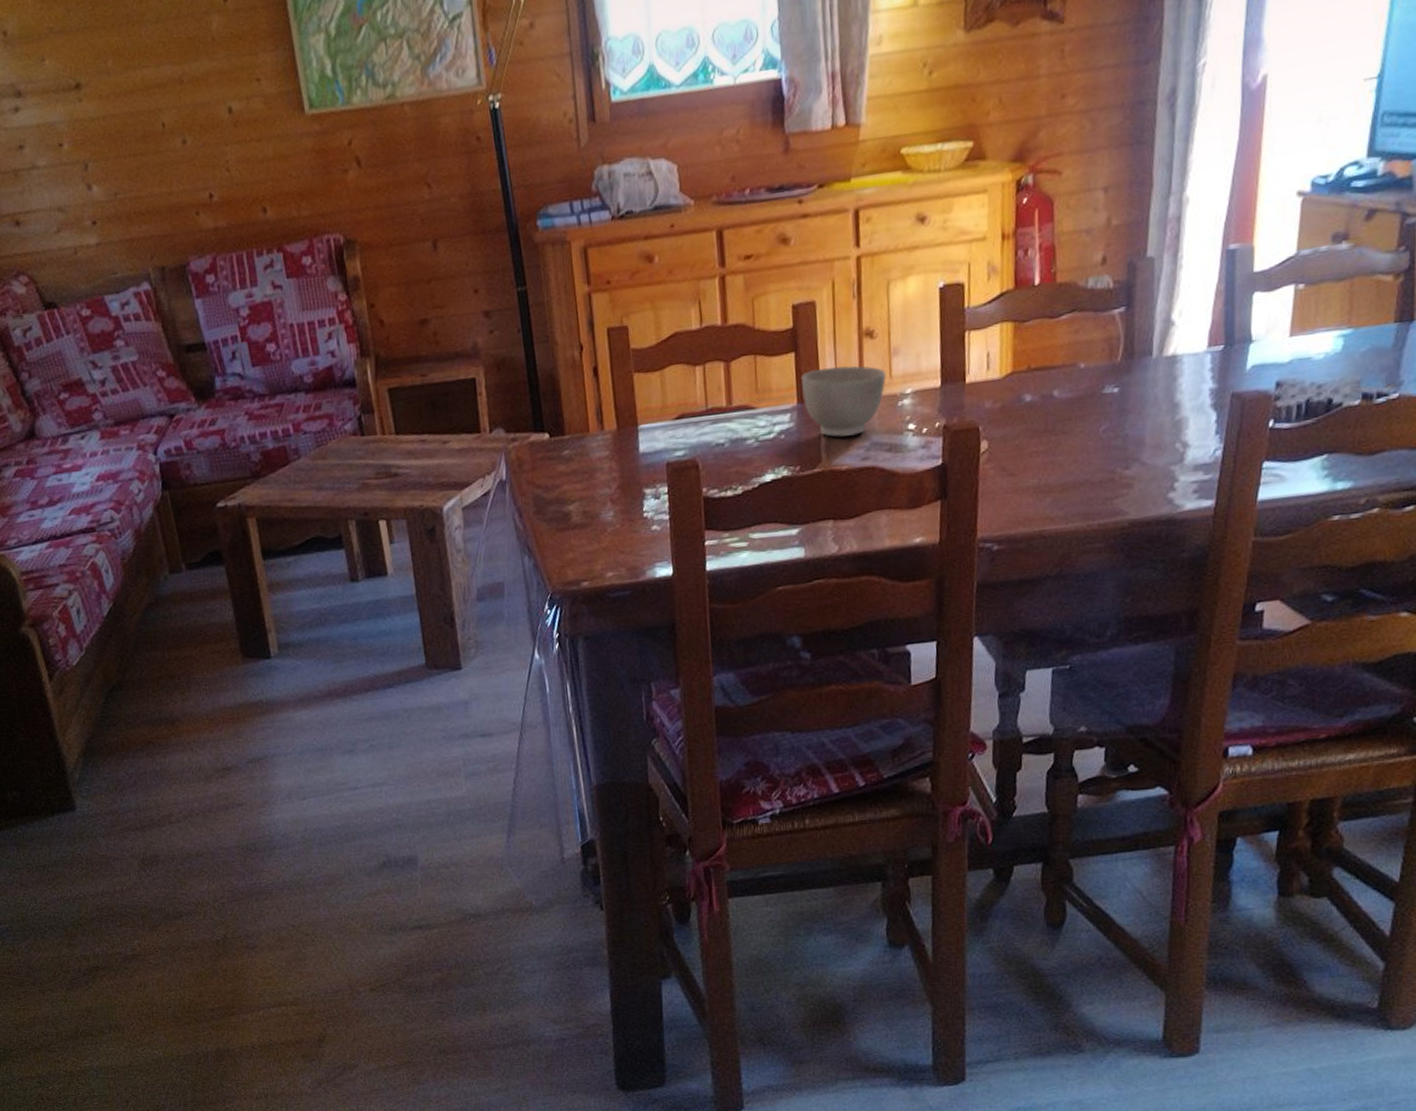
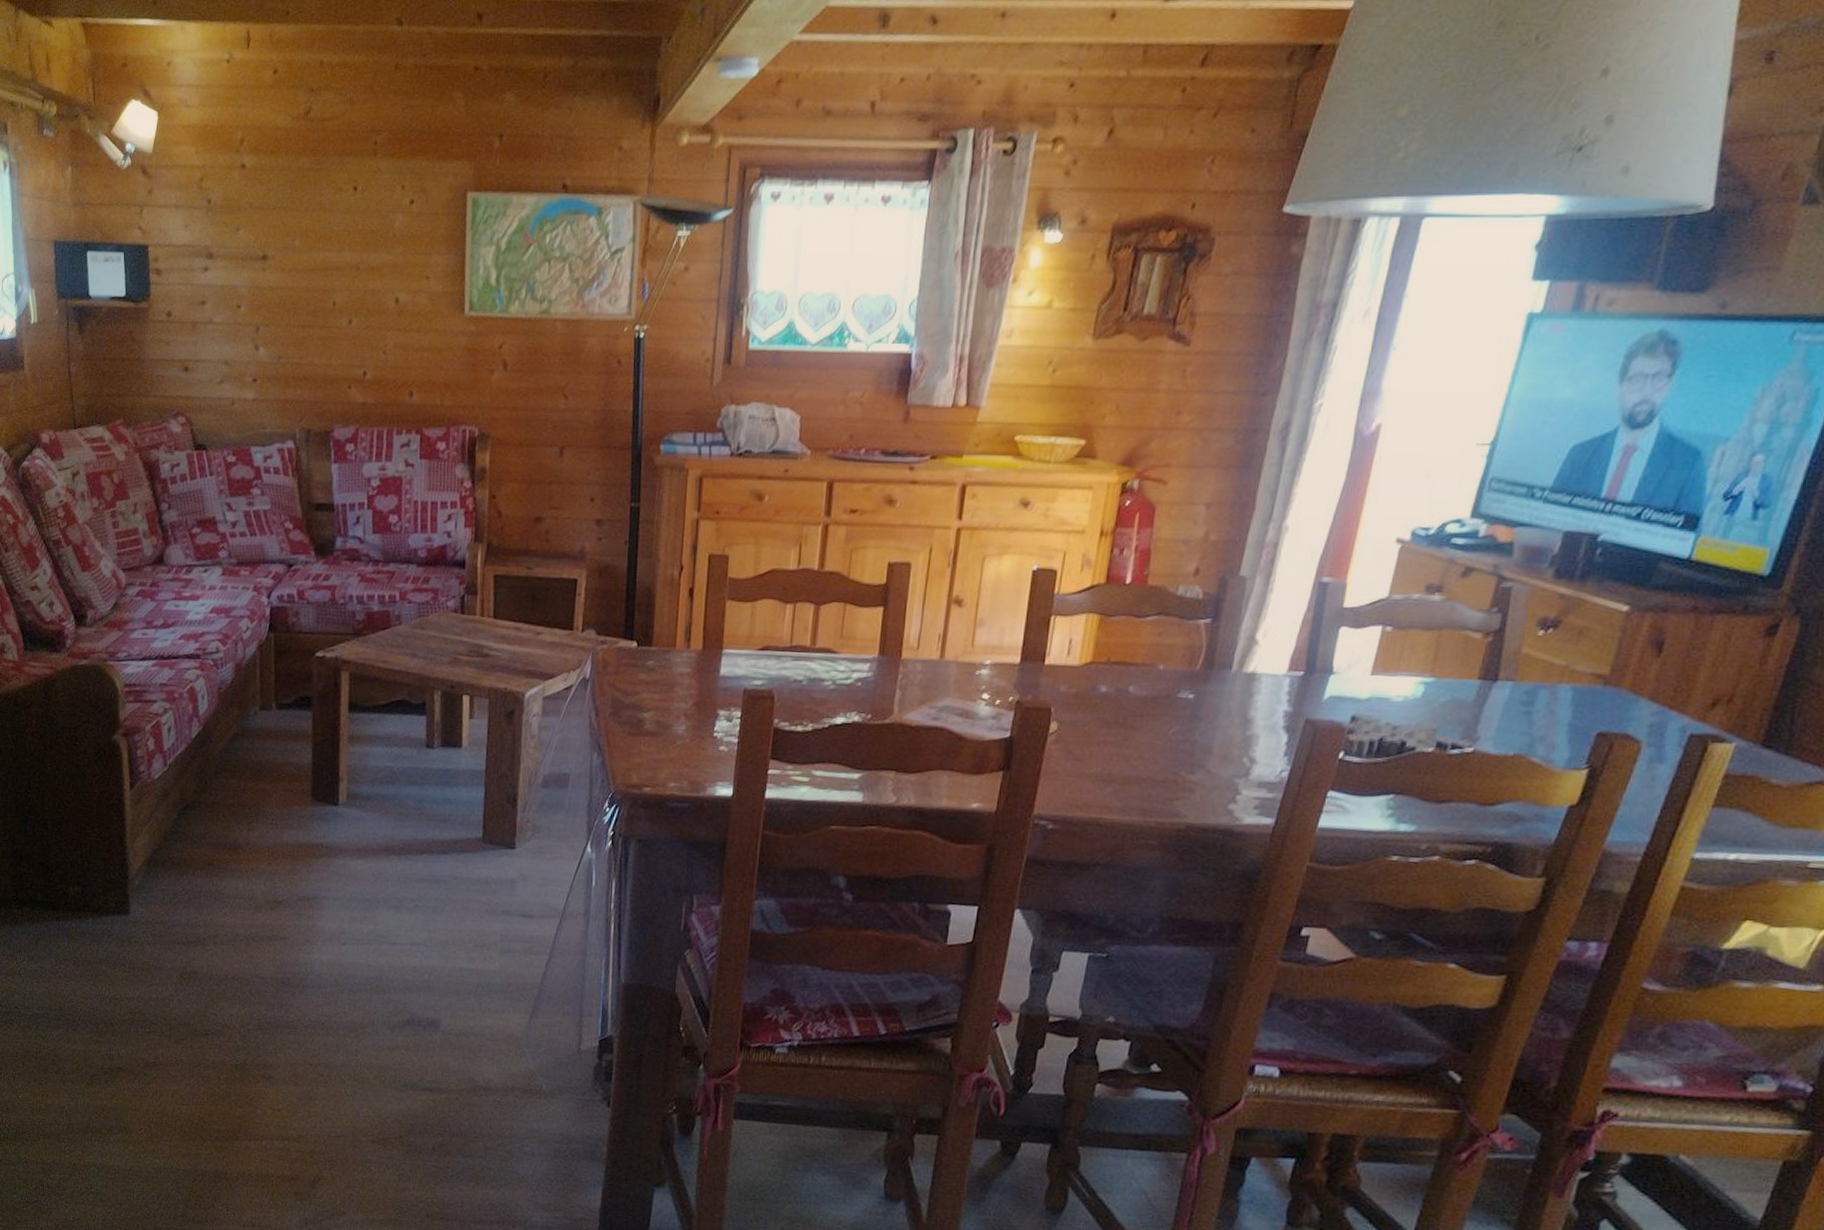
bowl: present [801,365,886,437] -> none [884,626,968,695]

